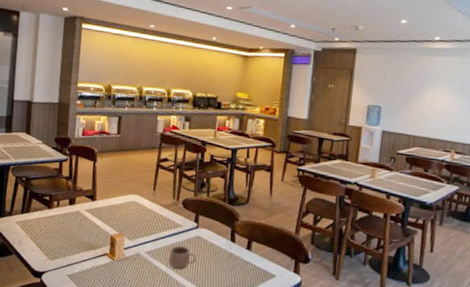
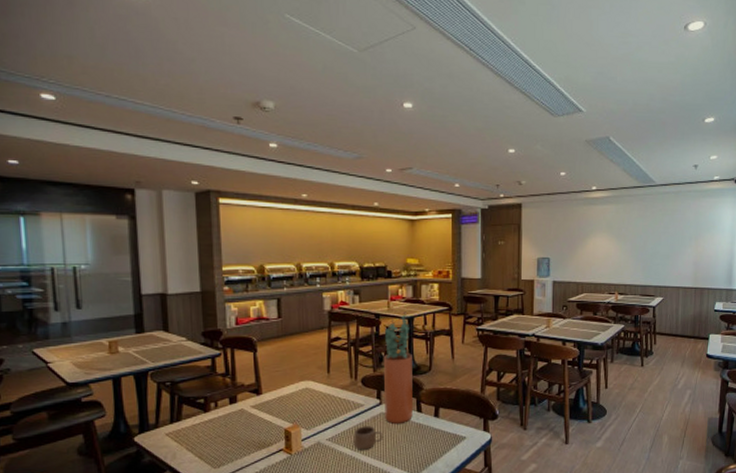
vase: none [200,142,232,250] -> present [383,311,413,424]

